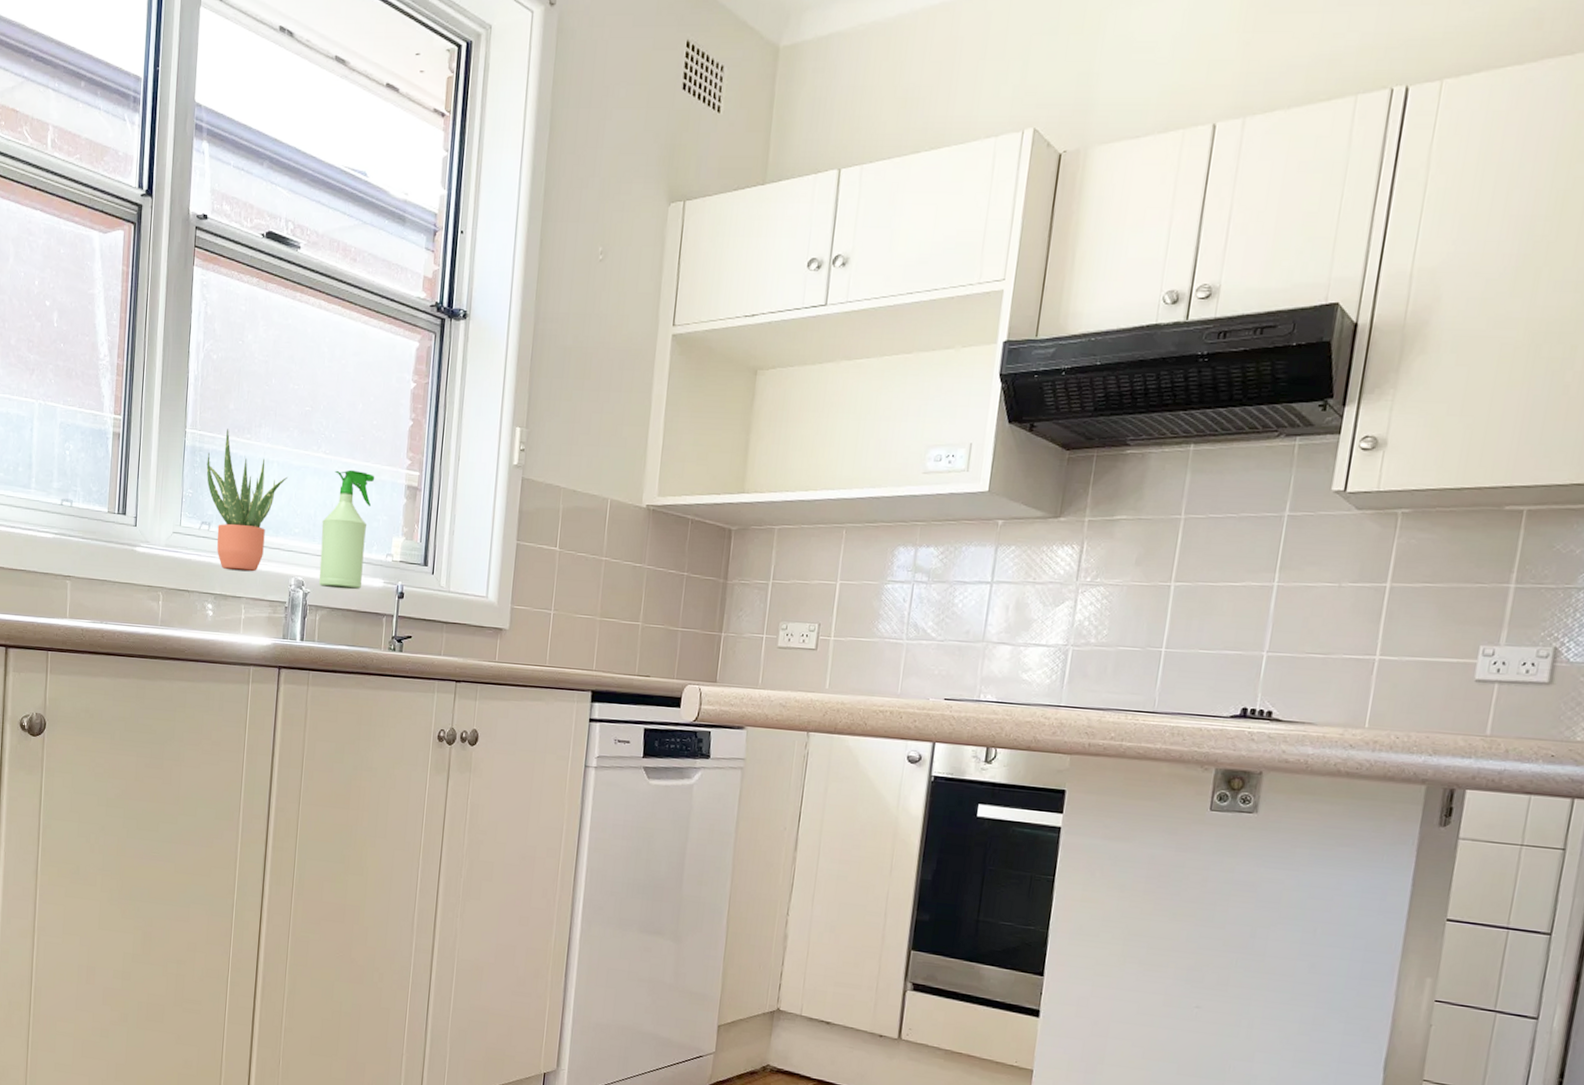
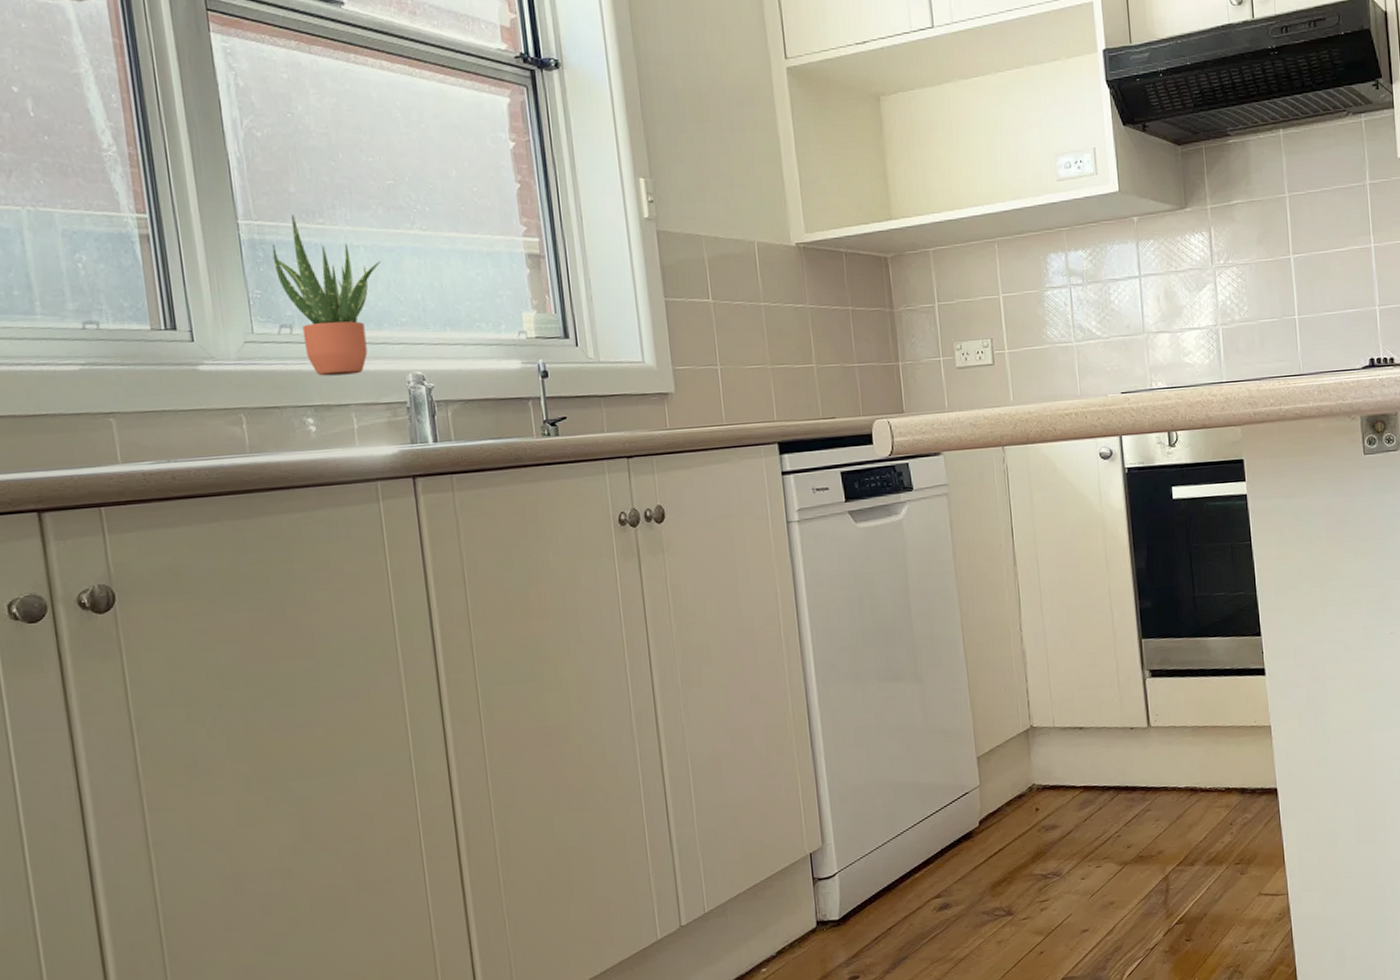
spray bottle: present [318,469,375,590] -> none [433,244,495,379]

